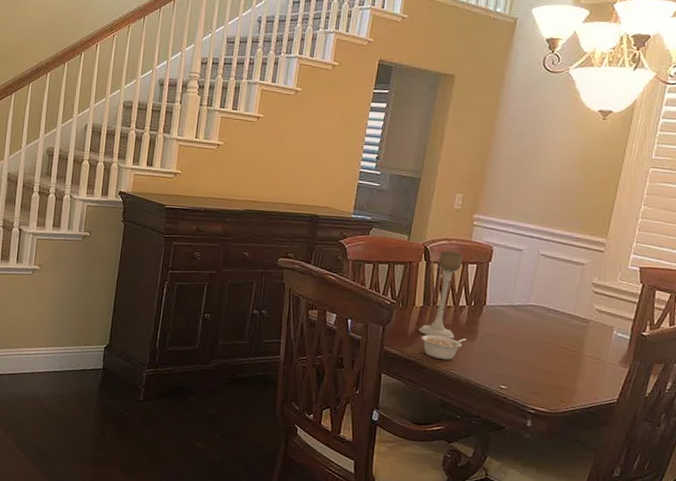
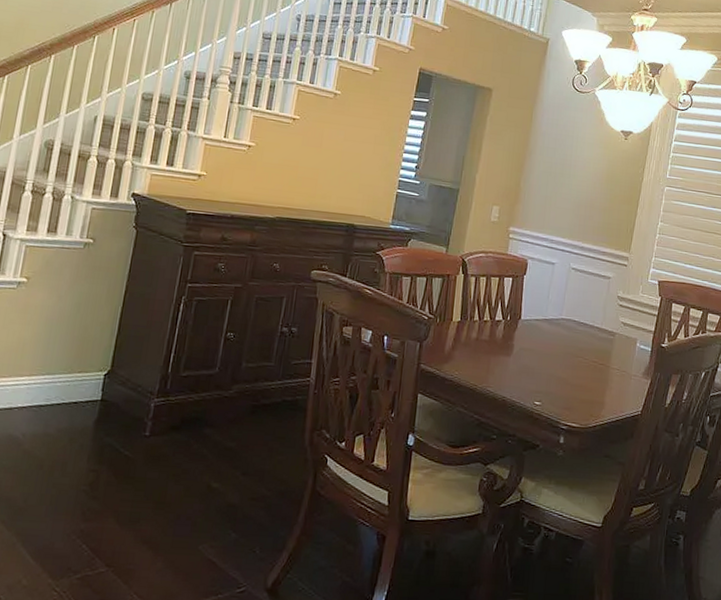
candle holder: present [418,250,463,339] -> none [455,263,499,355]
legume: present [421,335,468,360] -> none [458,351,504,377]

